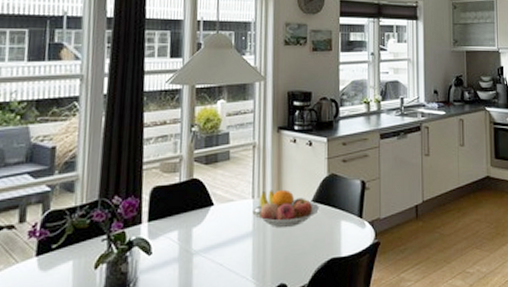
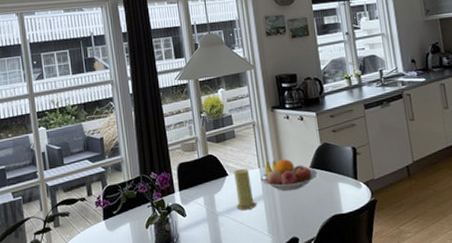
candle: none [217,198,244,250] -> present [234,169,257,211]

